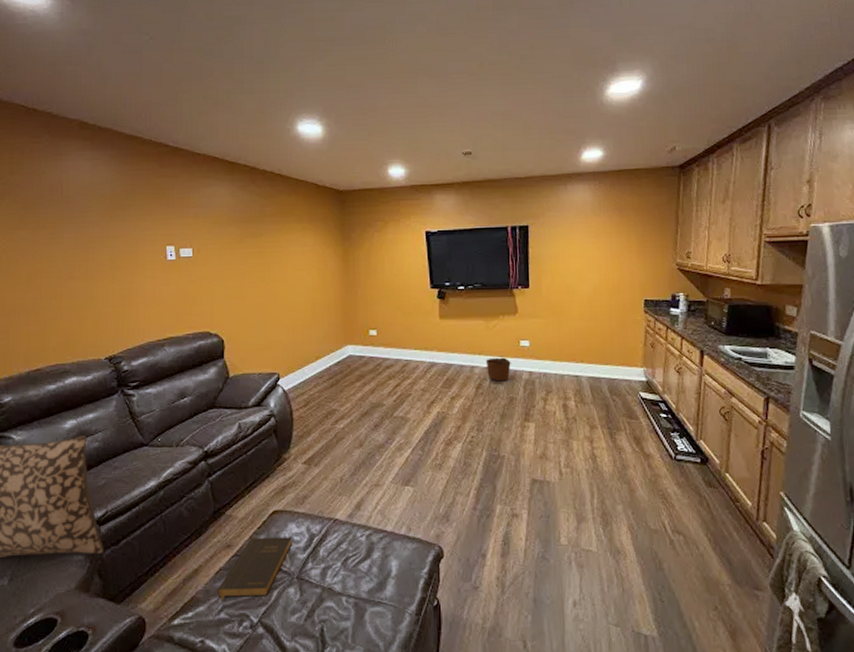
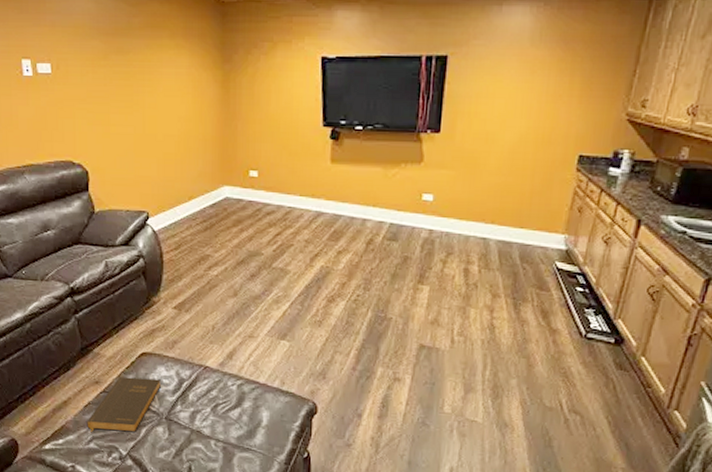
basket: present [485,357,511,382] -> none [380,211,409,239]

